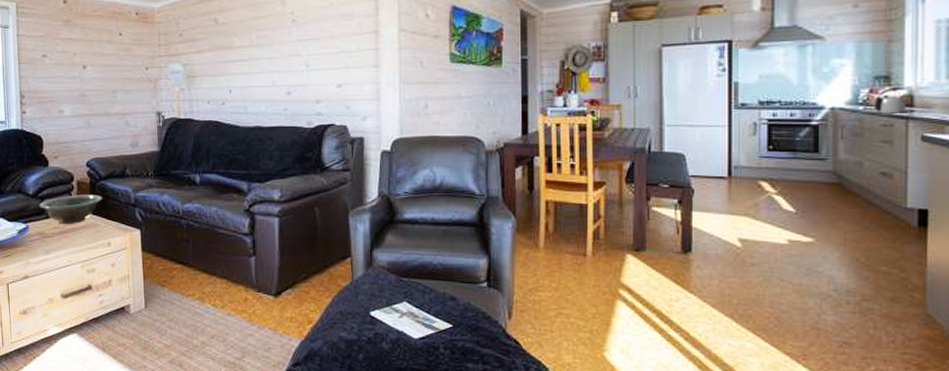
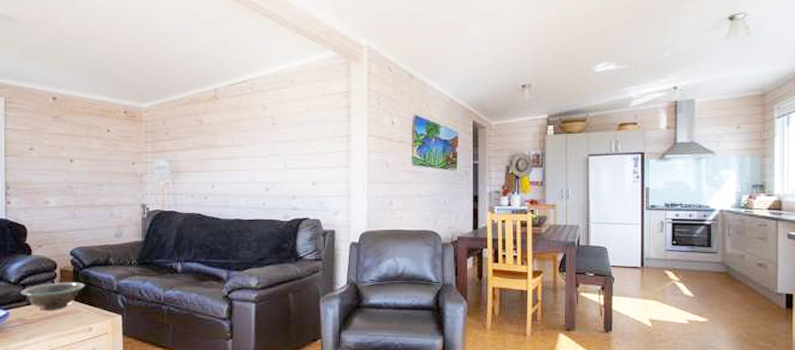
kettle: present [874,88,907,114] -> none [753,195,777,216]

